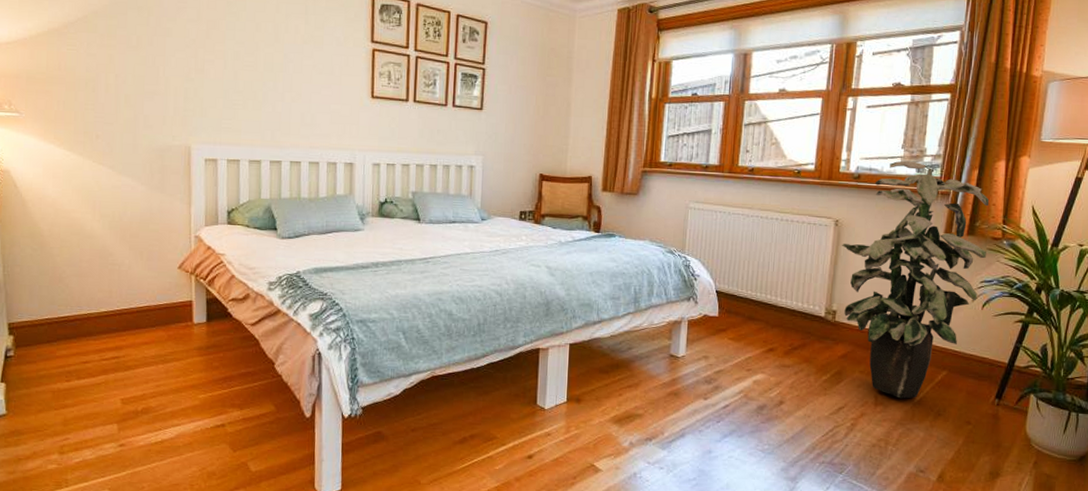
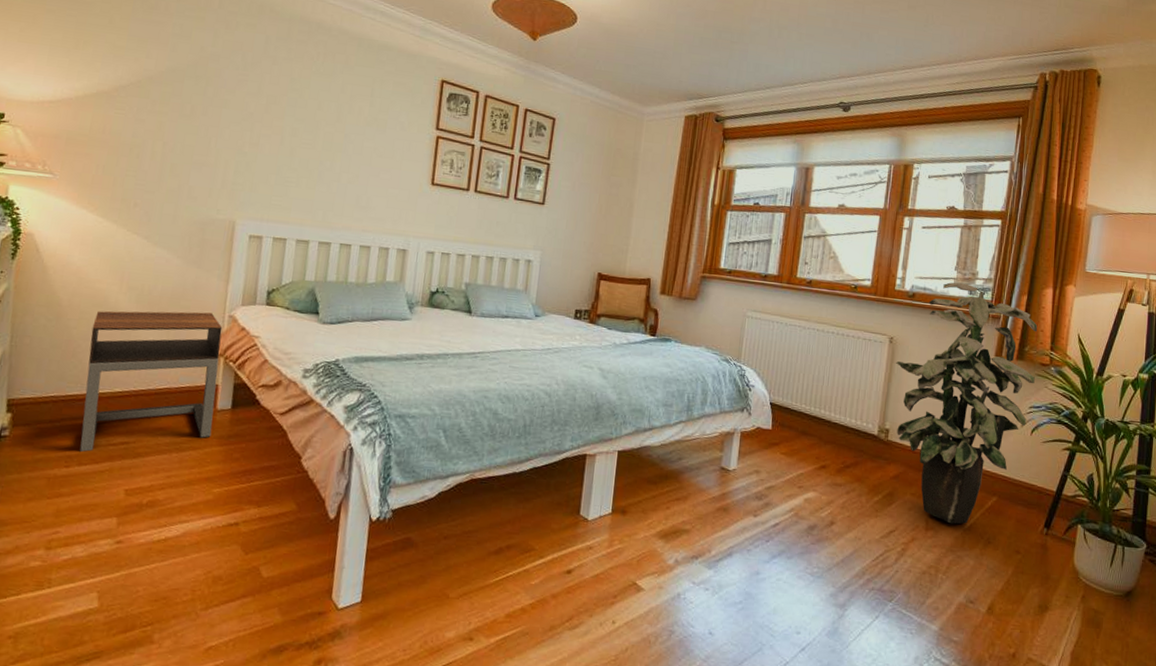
nightstand: none [73,234,192,367] -> present [79,310,223,452]

